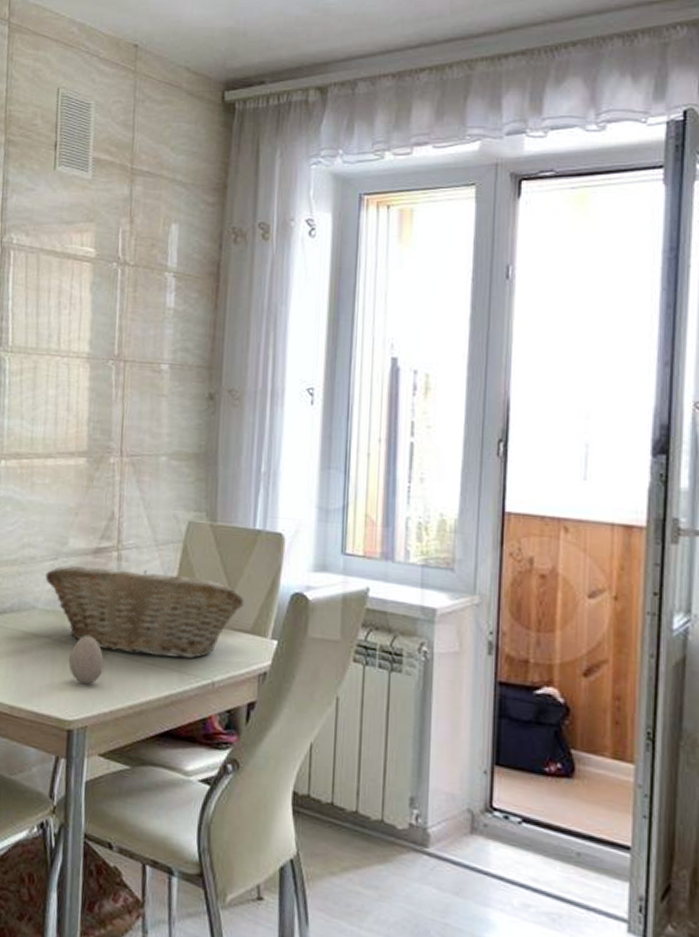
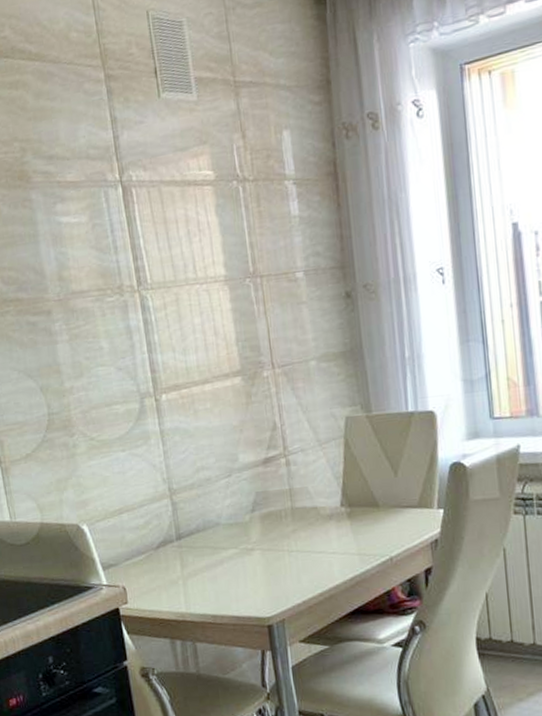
fruit basket: present [45,565,244,658] -> none [222,466,408,549]
decorative egg: present [69,636,104,685] -> none [258,539,291,583]

